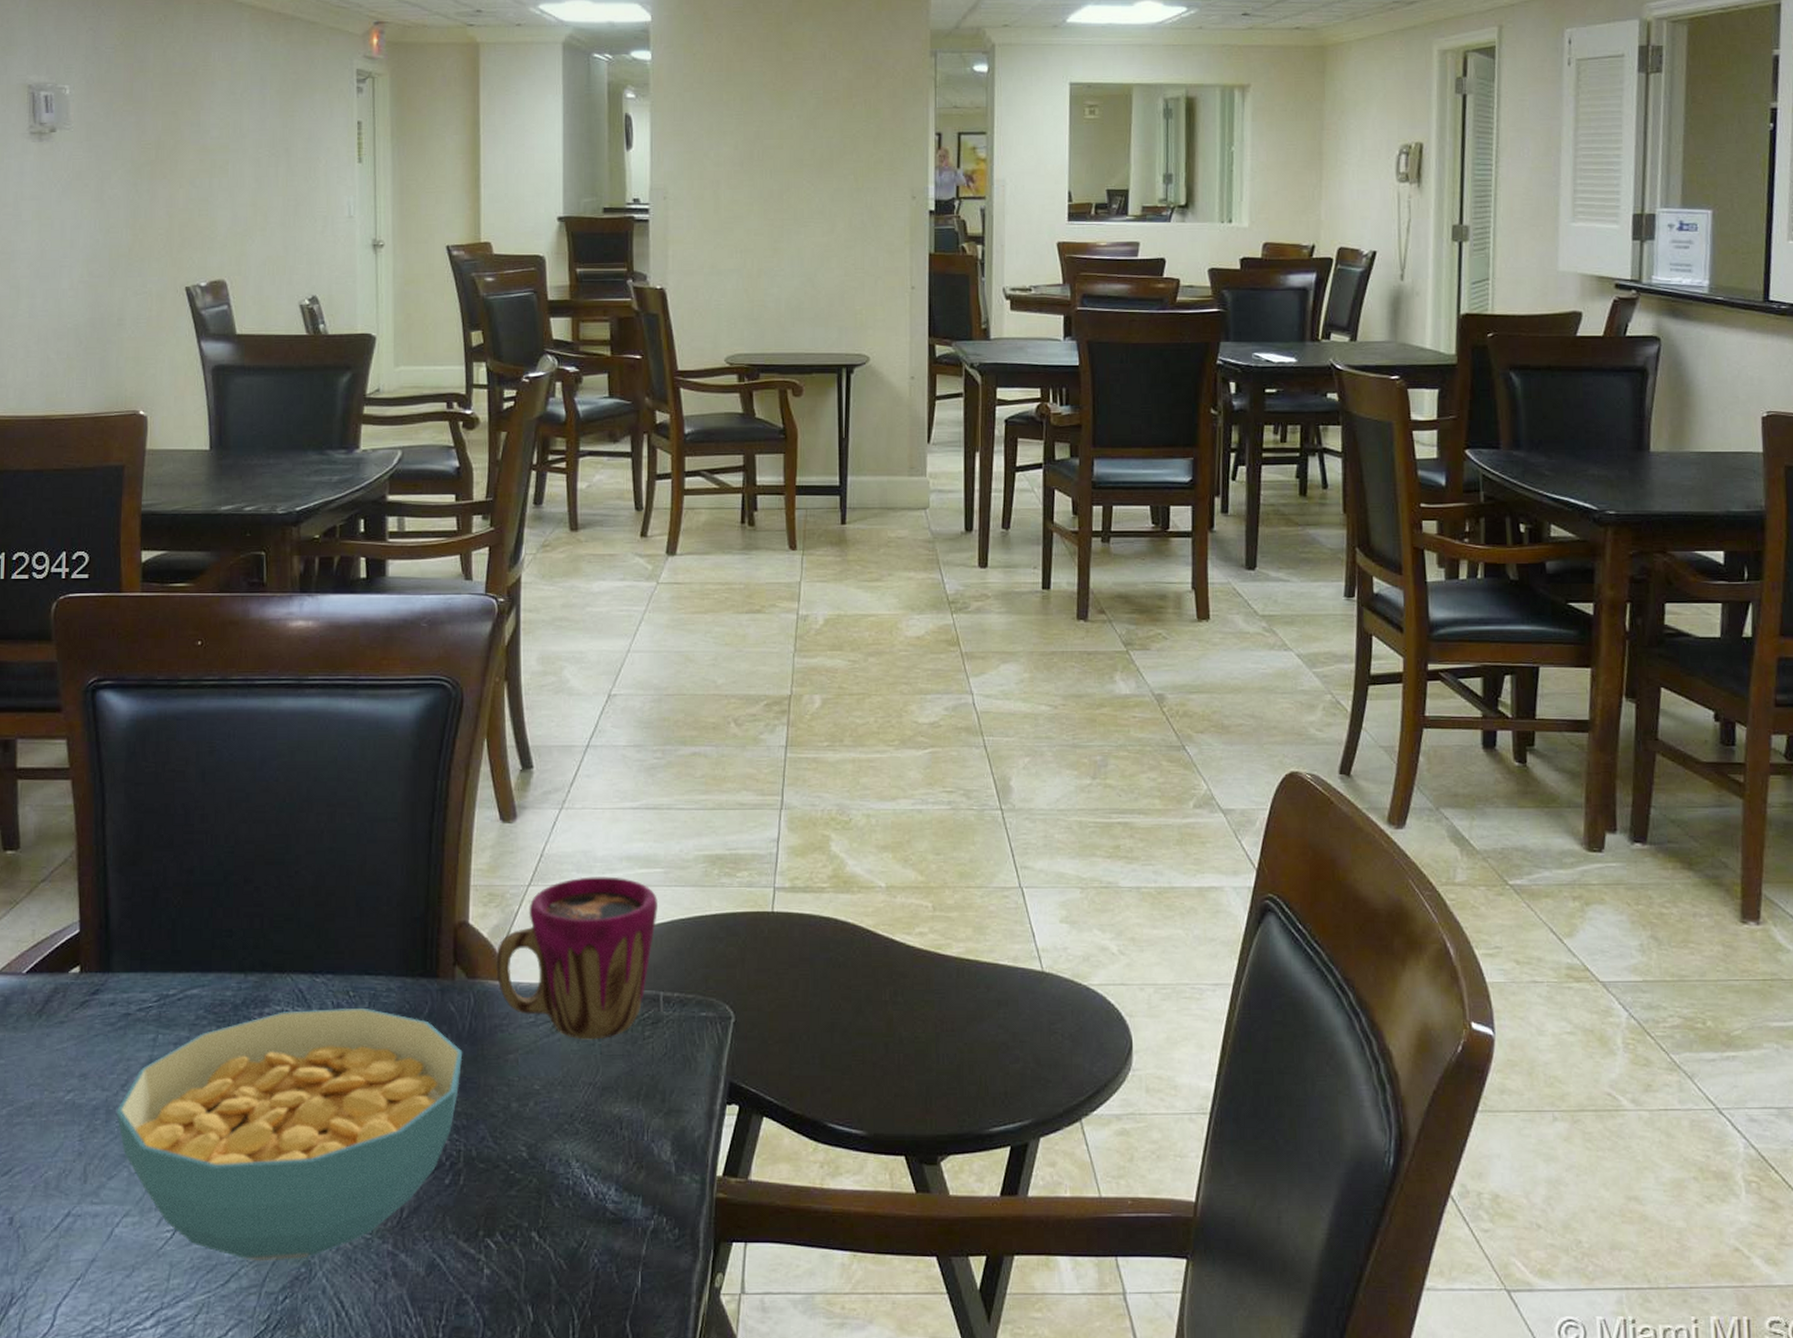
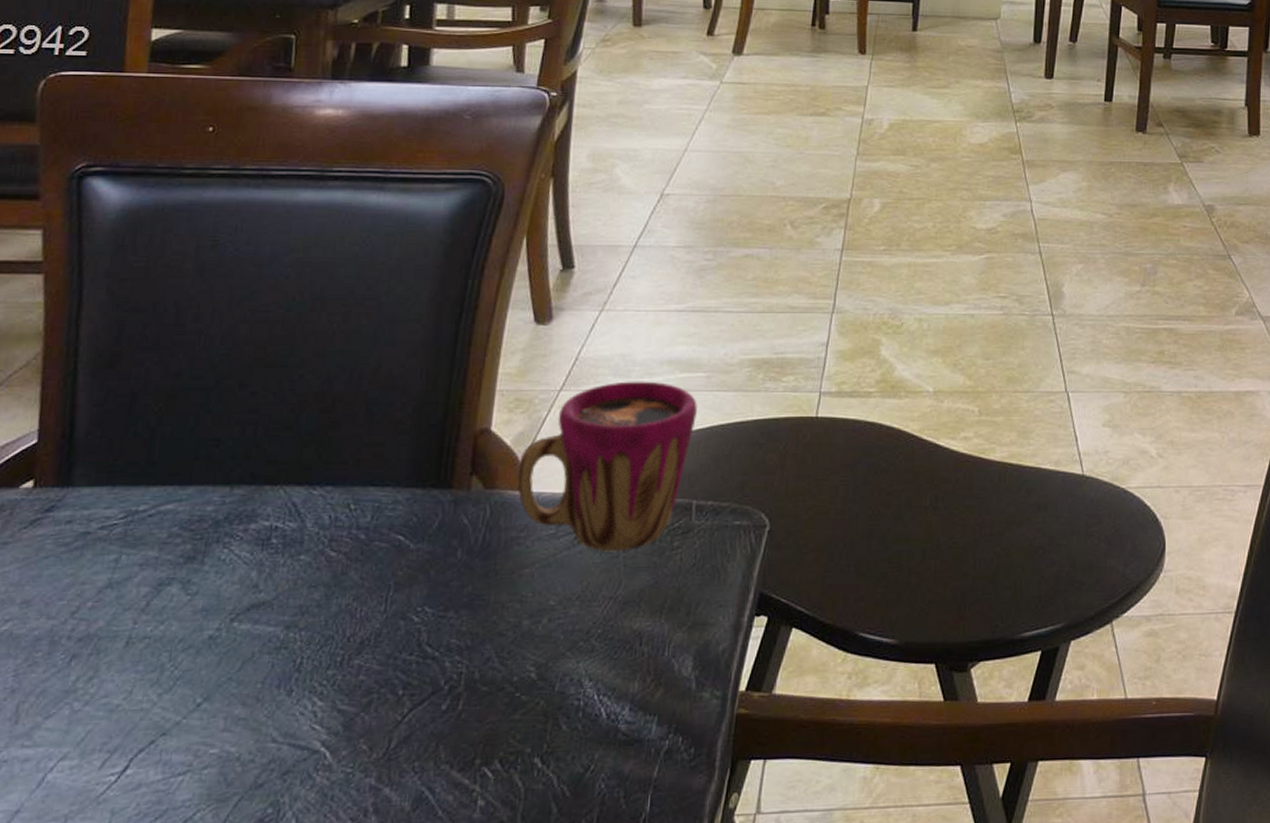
cereal bowl: present [116,1007,463,1262] -> none [62,521,474,804]

